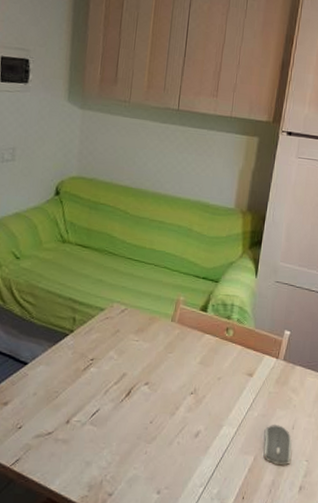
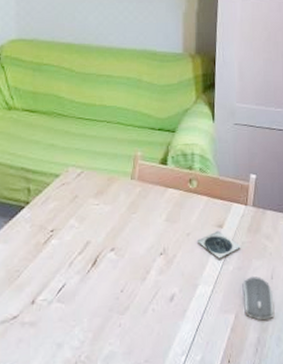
coaster: none [226,378,267,405] -> present [196,230,241,259]

